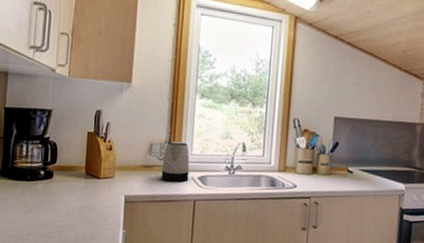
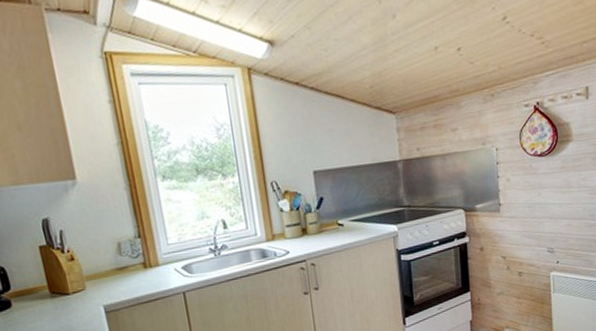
kettle: present [161,140,190,182] -> none [136,232,172,280]

